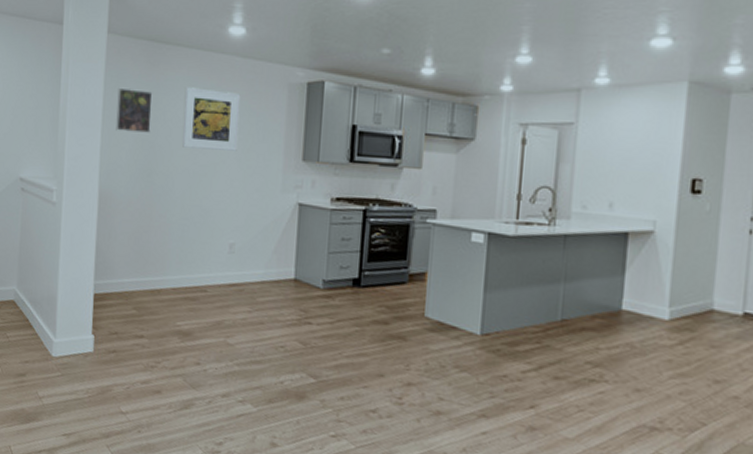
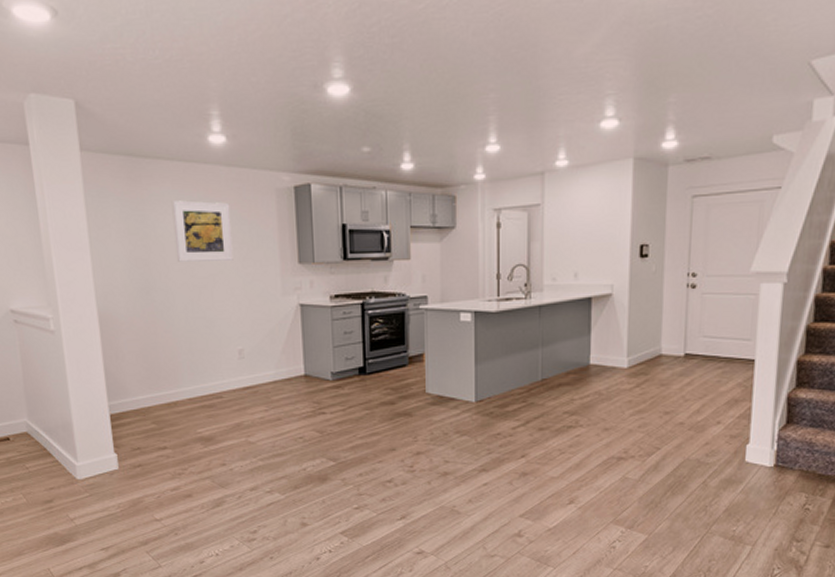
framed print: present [116,87,153,133] -> none [101,206,143,252]

